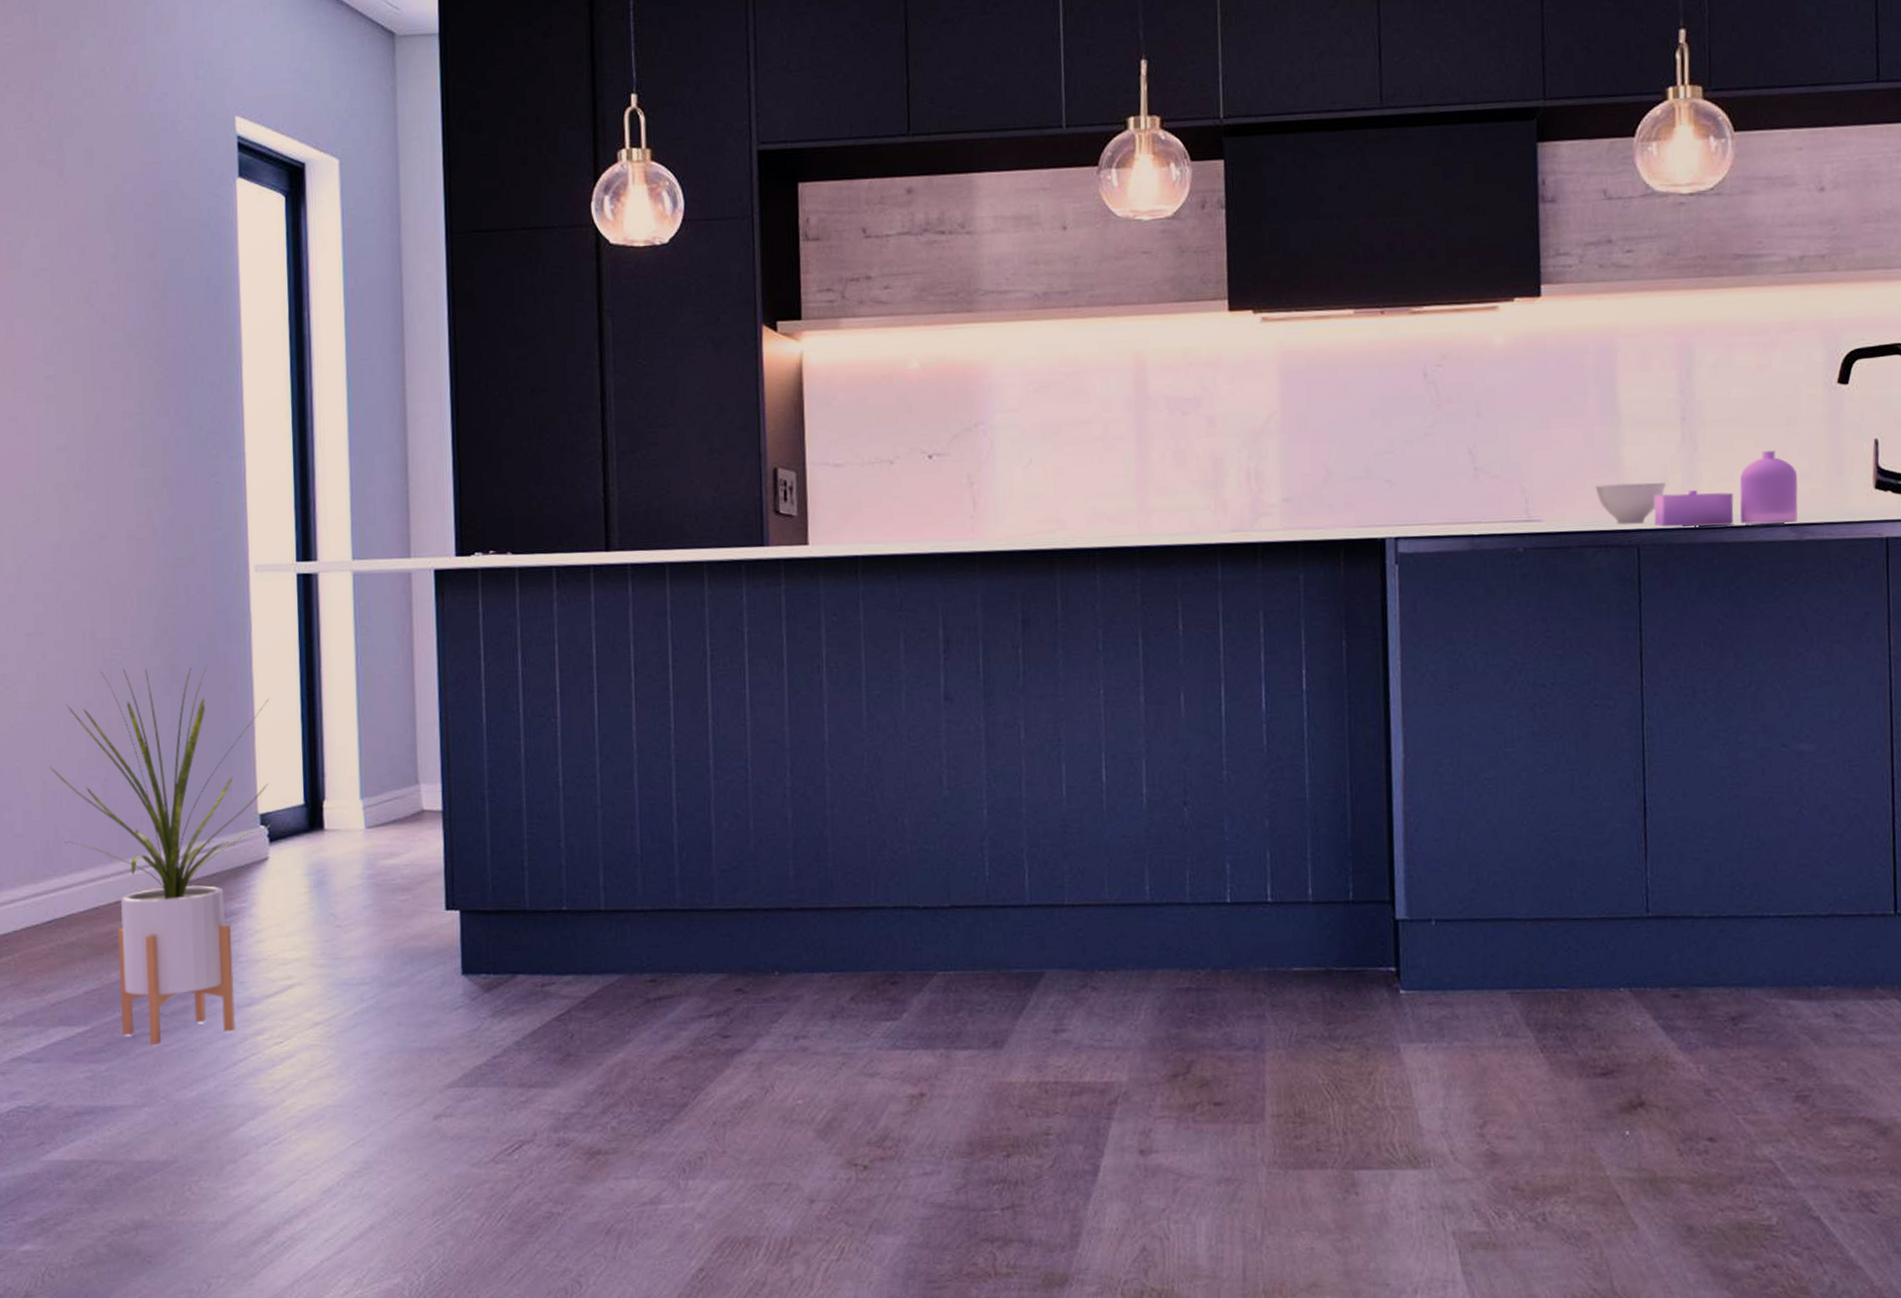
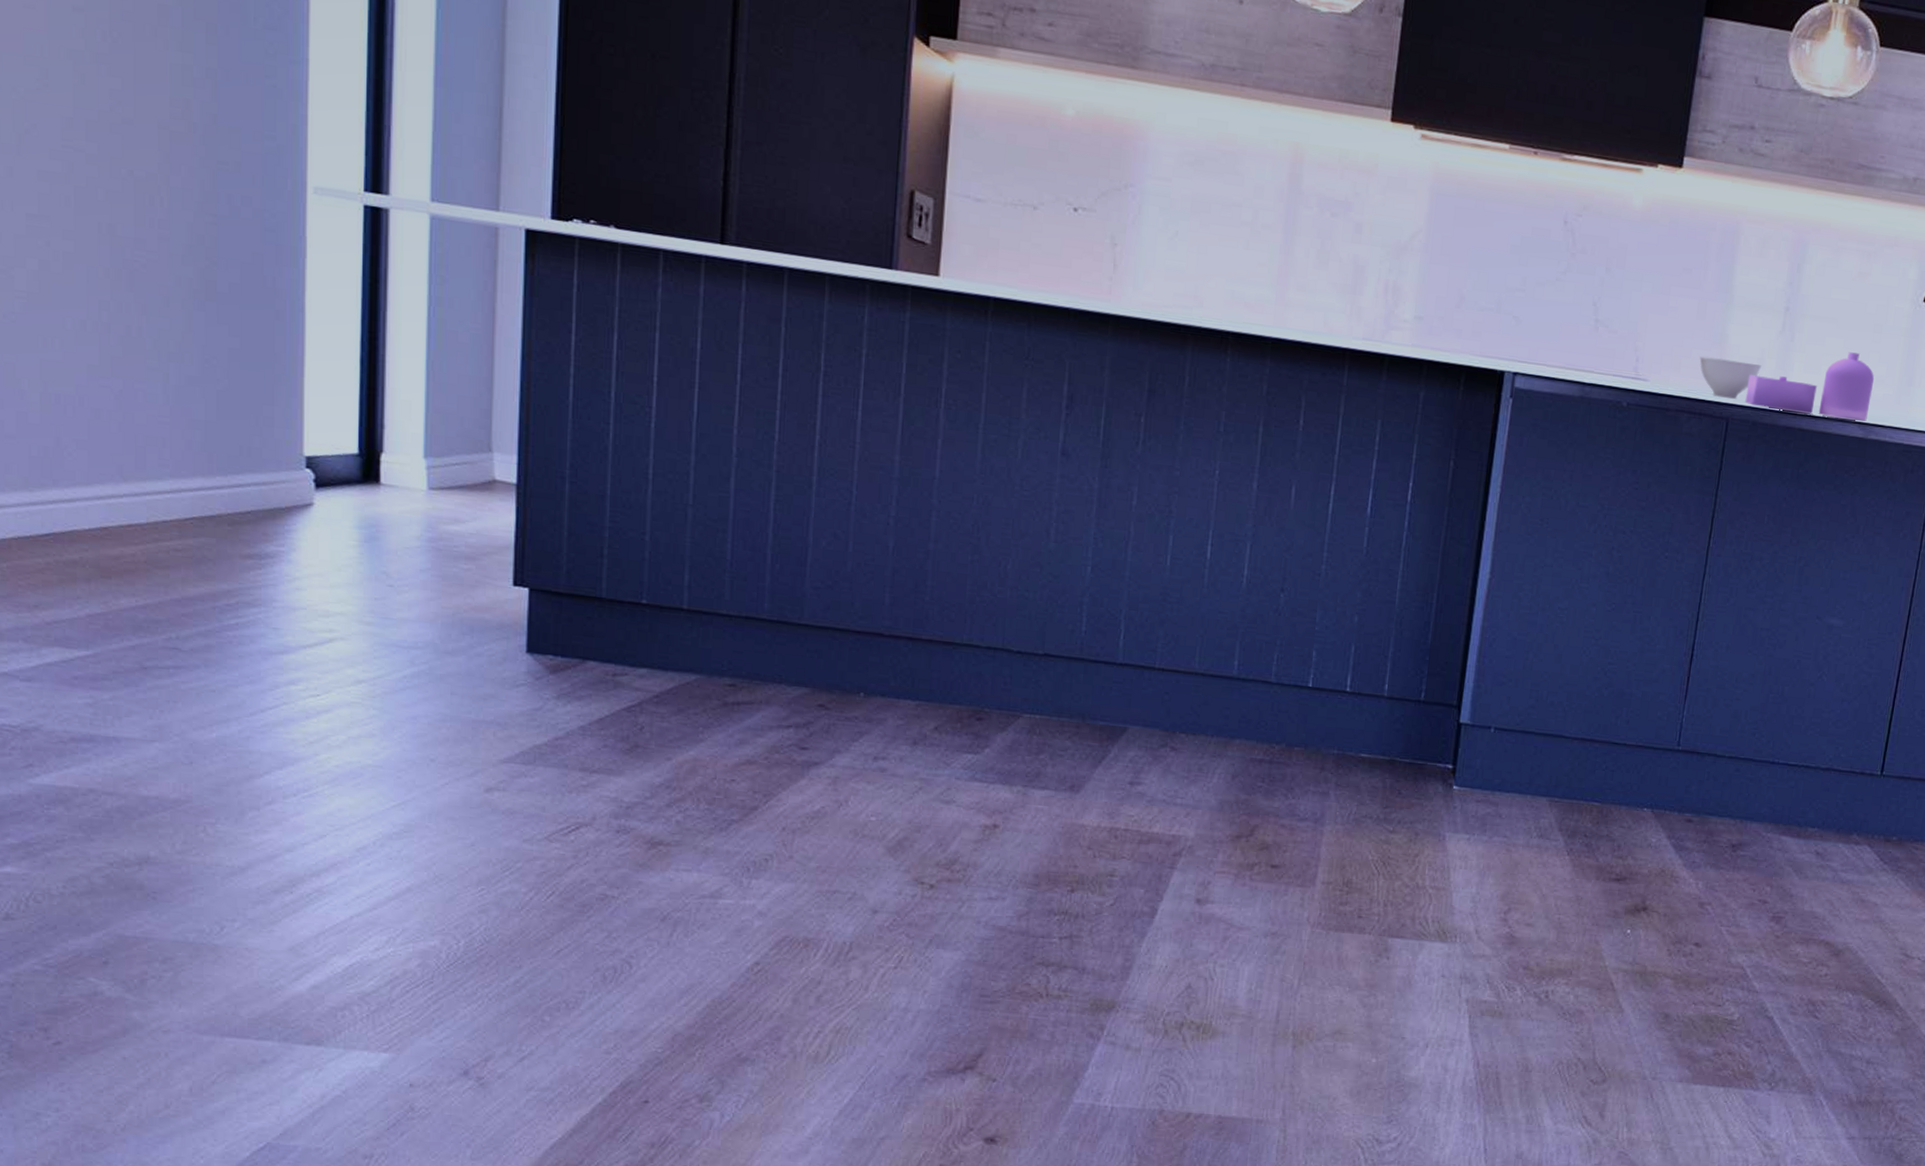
house plant: present [49,665,271,1045] -> none [51,270,323,680]

